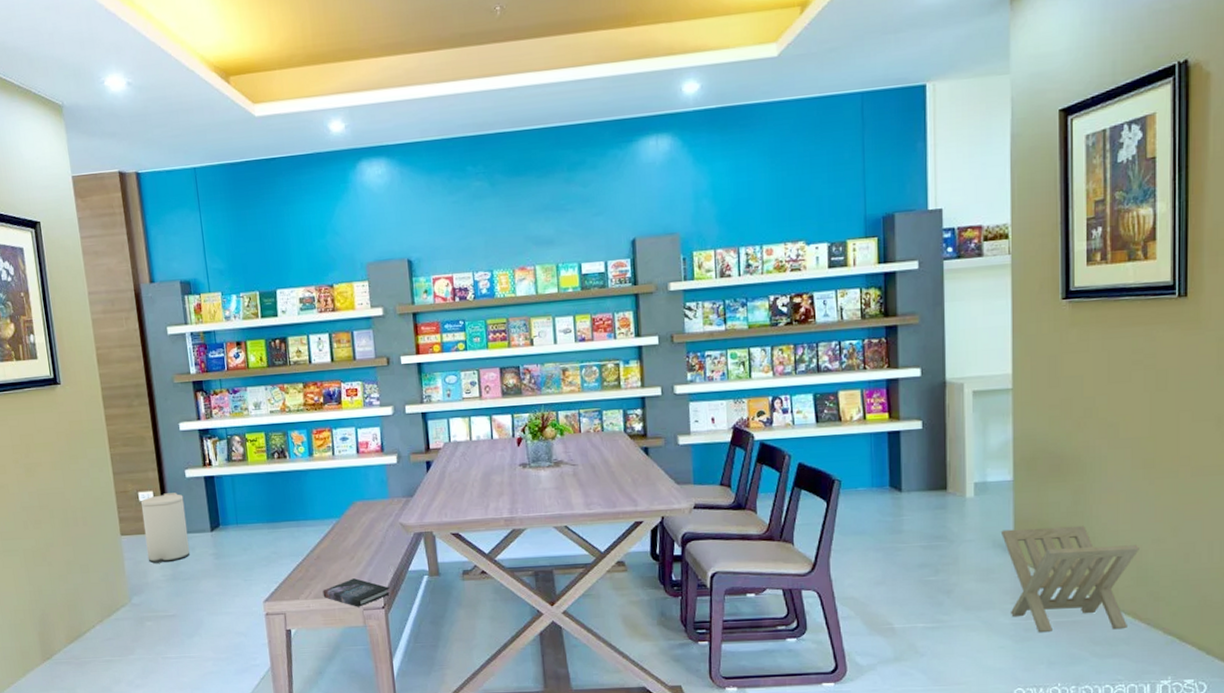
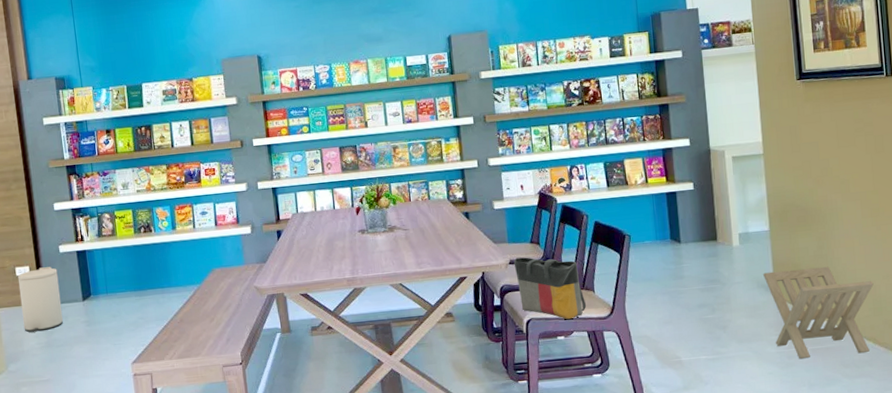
book: present [322,578,390,607] -> none [185,338,247,365]
tote bag: none [699,501,782,575] -> present [513,257,586,320]

